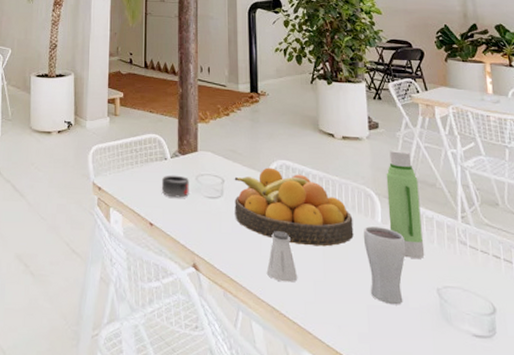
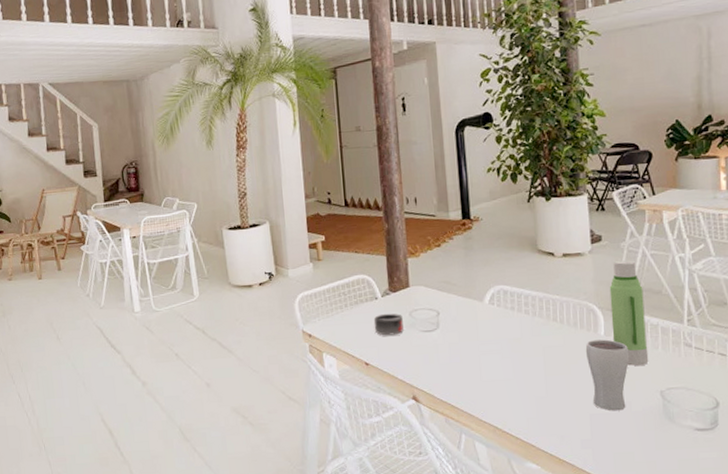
fruit bowl: present [234,167,354,247] -> none [450,294,576,366]
saltshaker: present [267,231,298,283] -> none [488,355,520,403]

